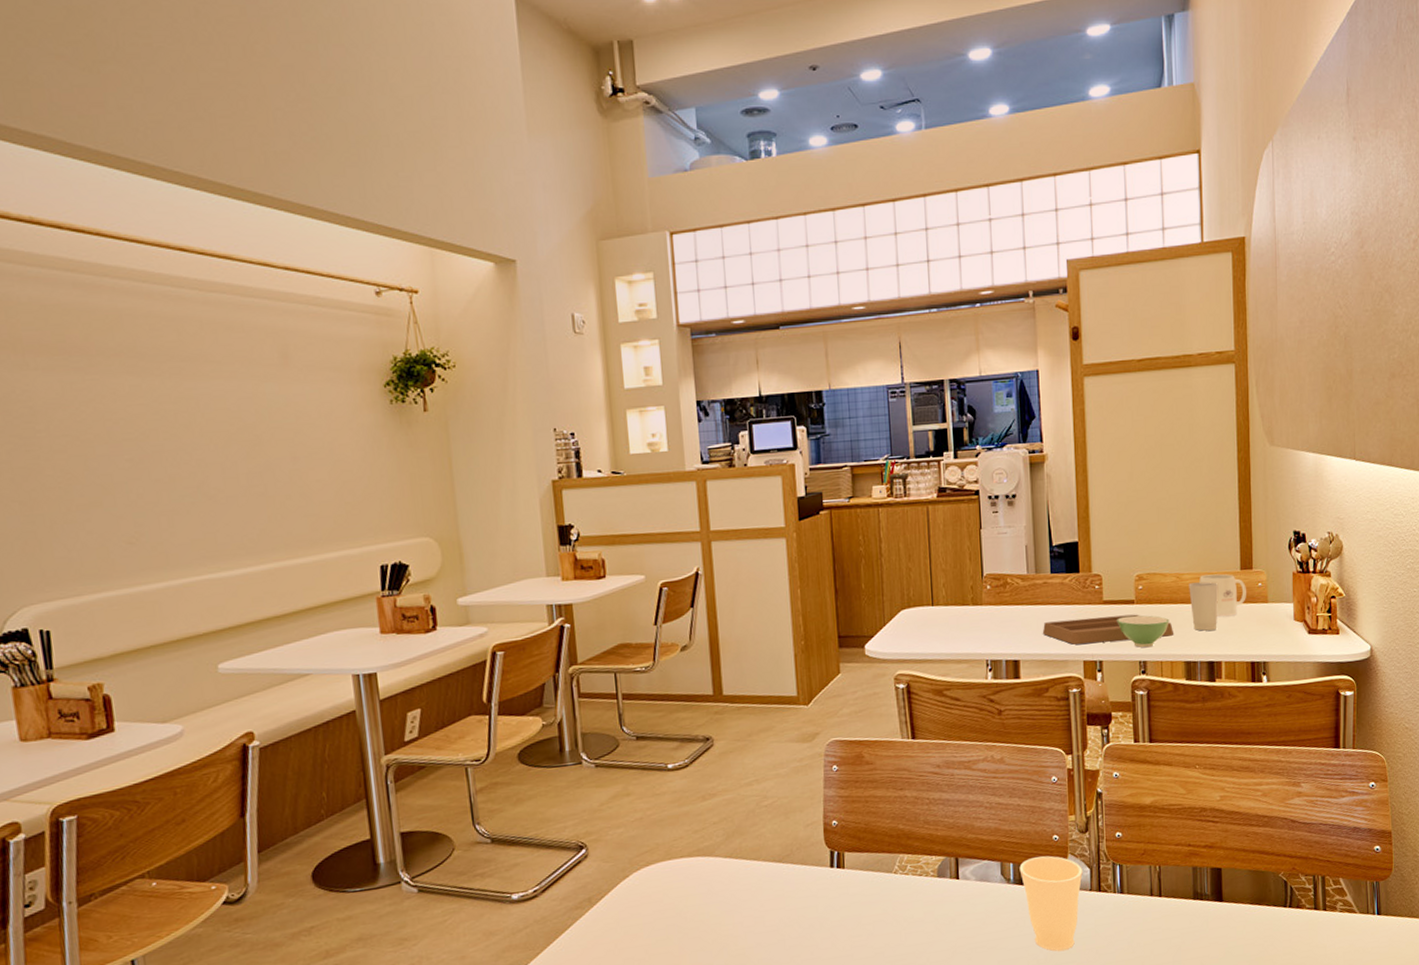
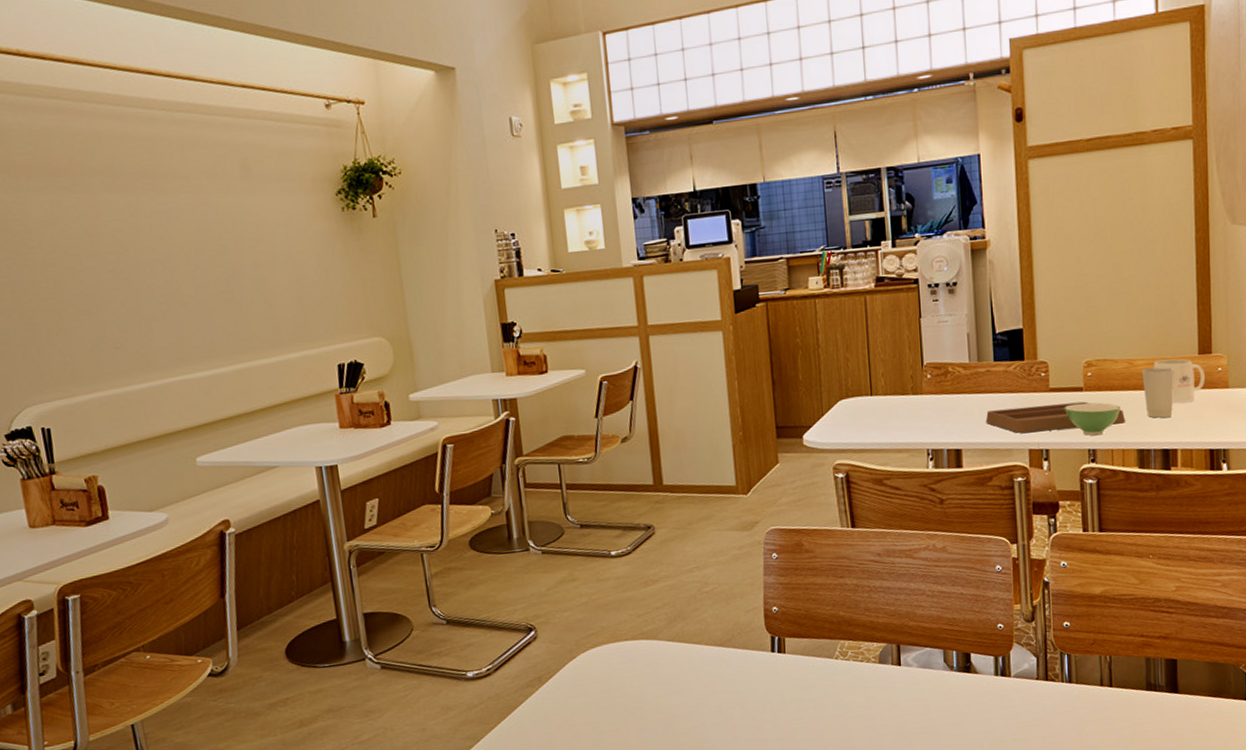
cup: present [1019,855,1083,952] -> none [963,644,1029,739]

